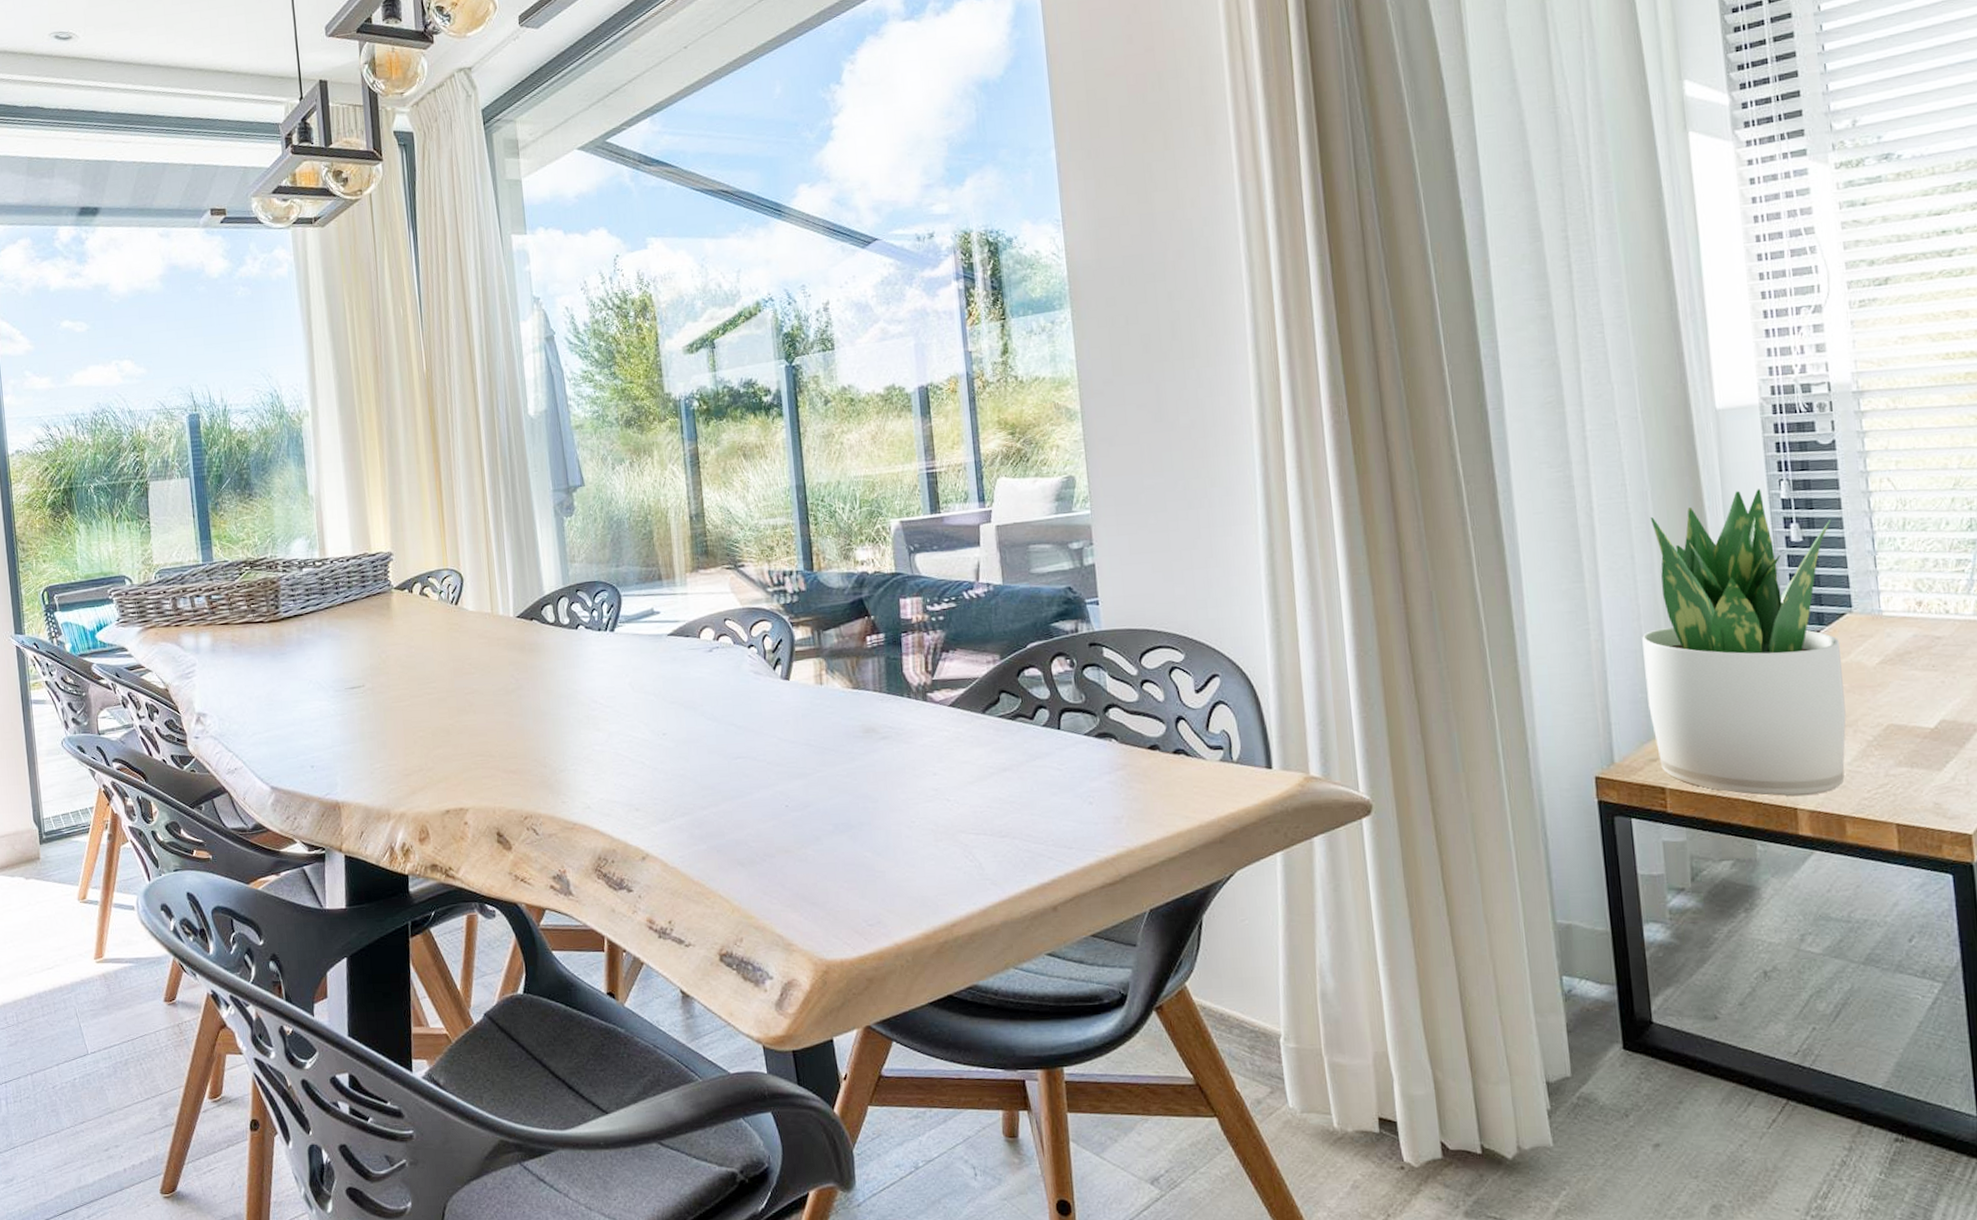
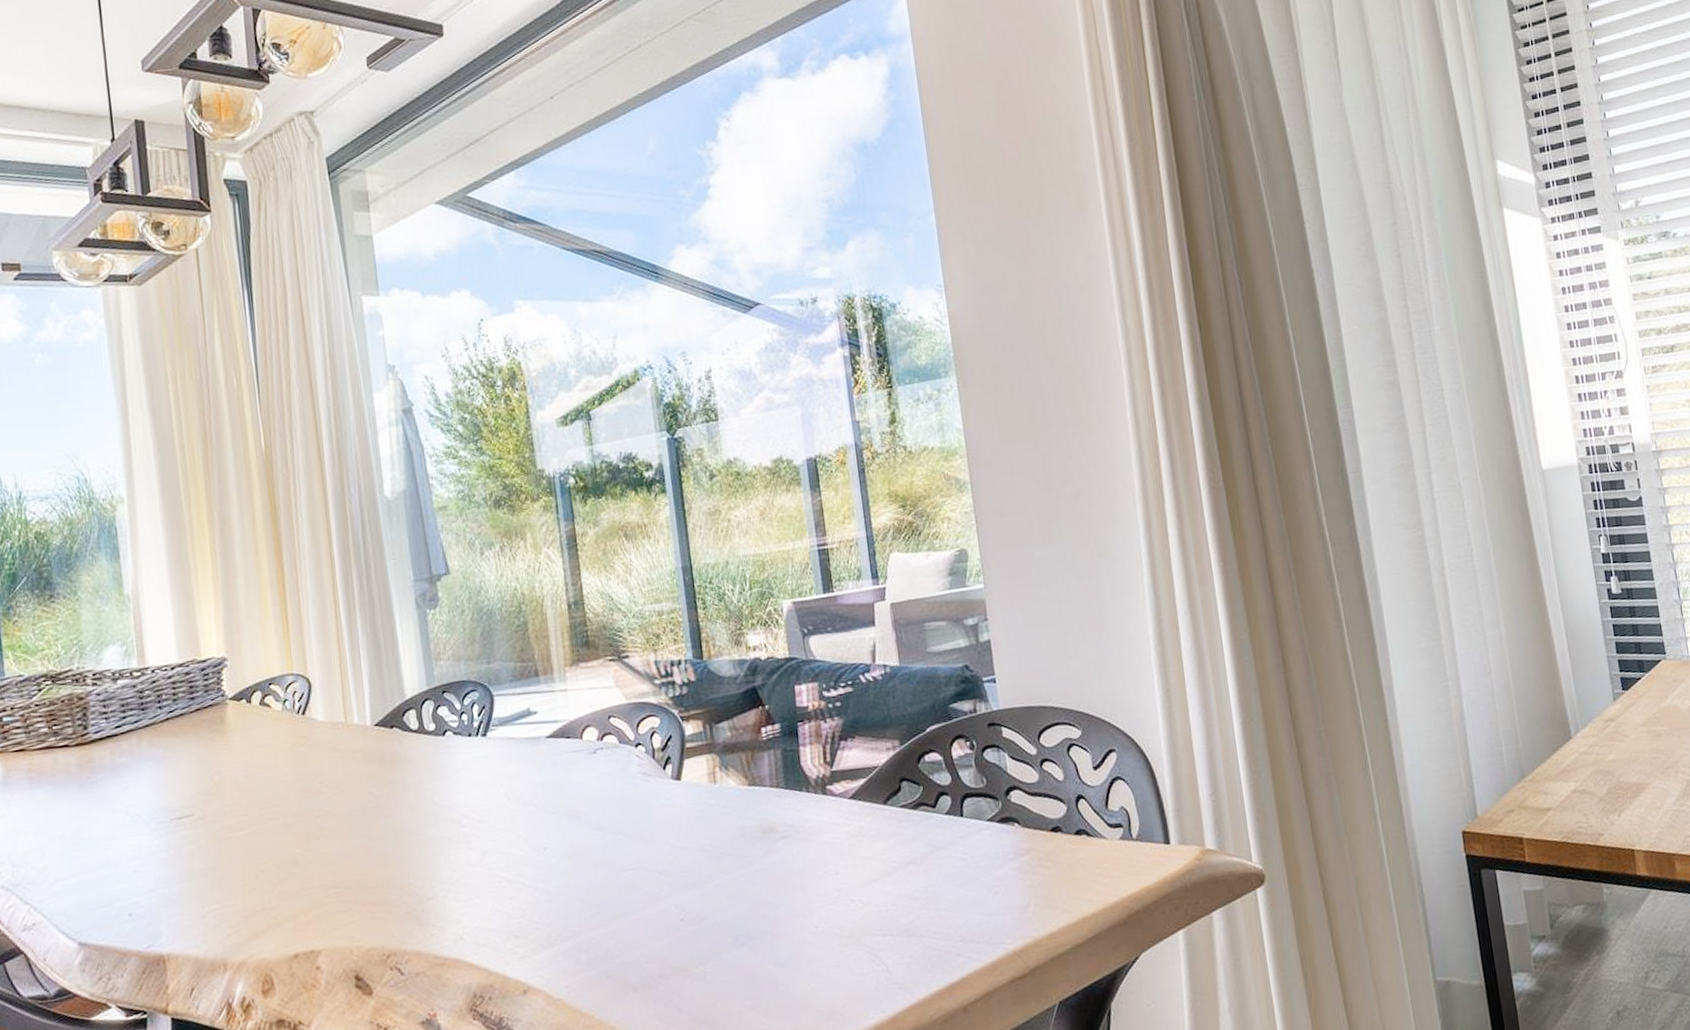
planter: present [1642,489,1846,796] -> none [1494,544,1671,840]

